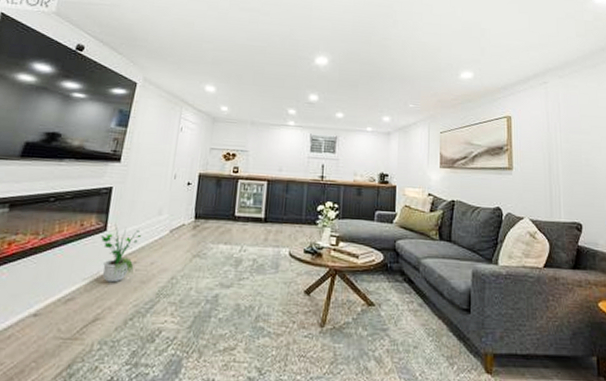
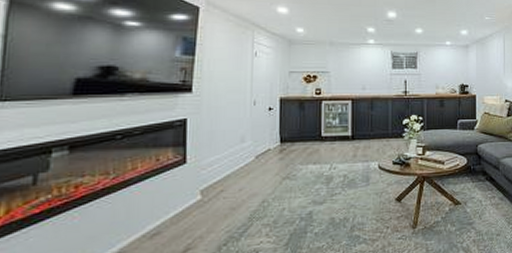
potted plant: present [100,226,142,283] -> none [180,158,226,213]

